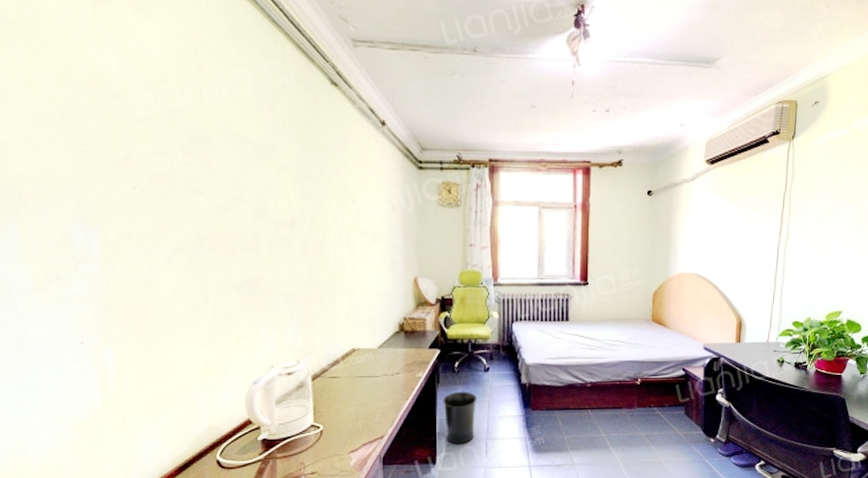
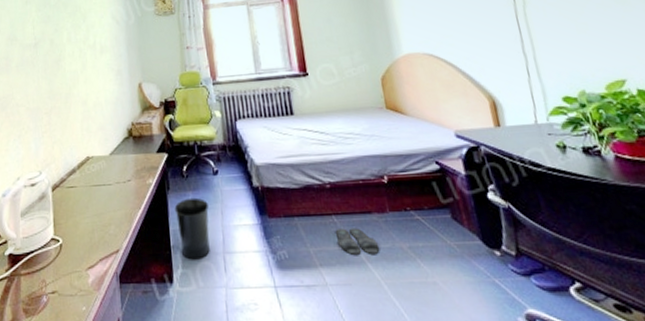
slippers: none [588,420,623,442] -> present [335,228,380,256]

